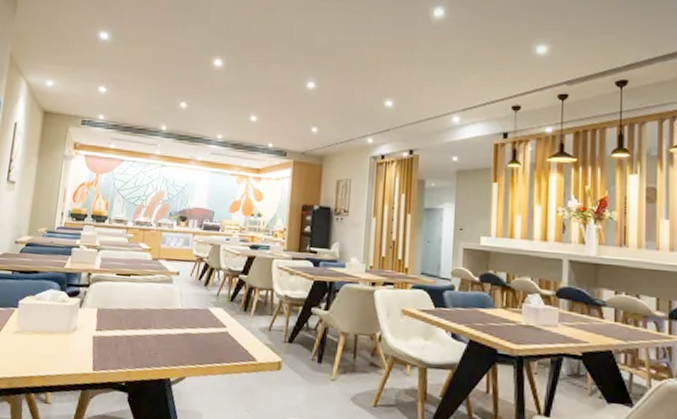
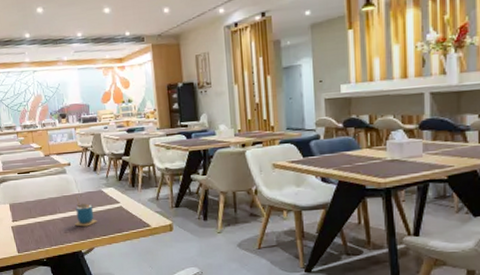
cup: none [169,311,196,350] -> present [75,196,97,227]

